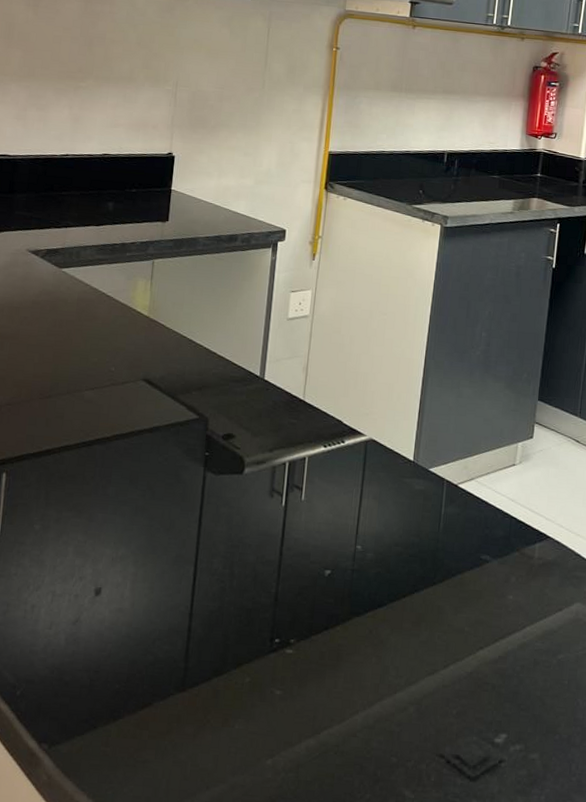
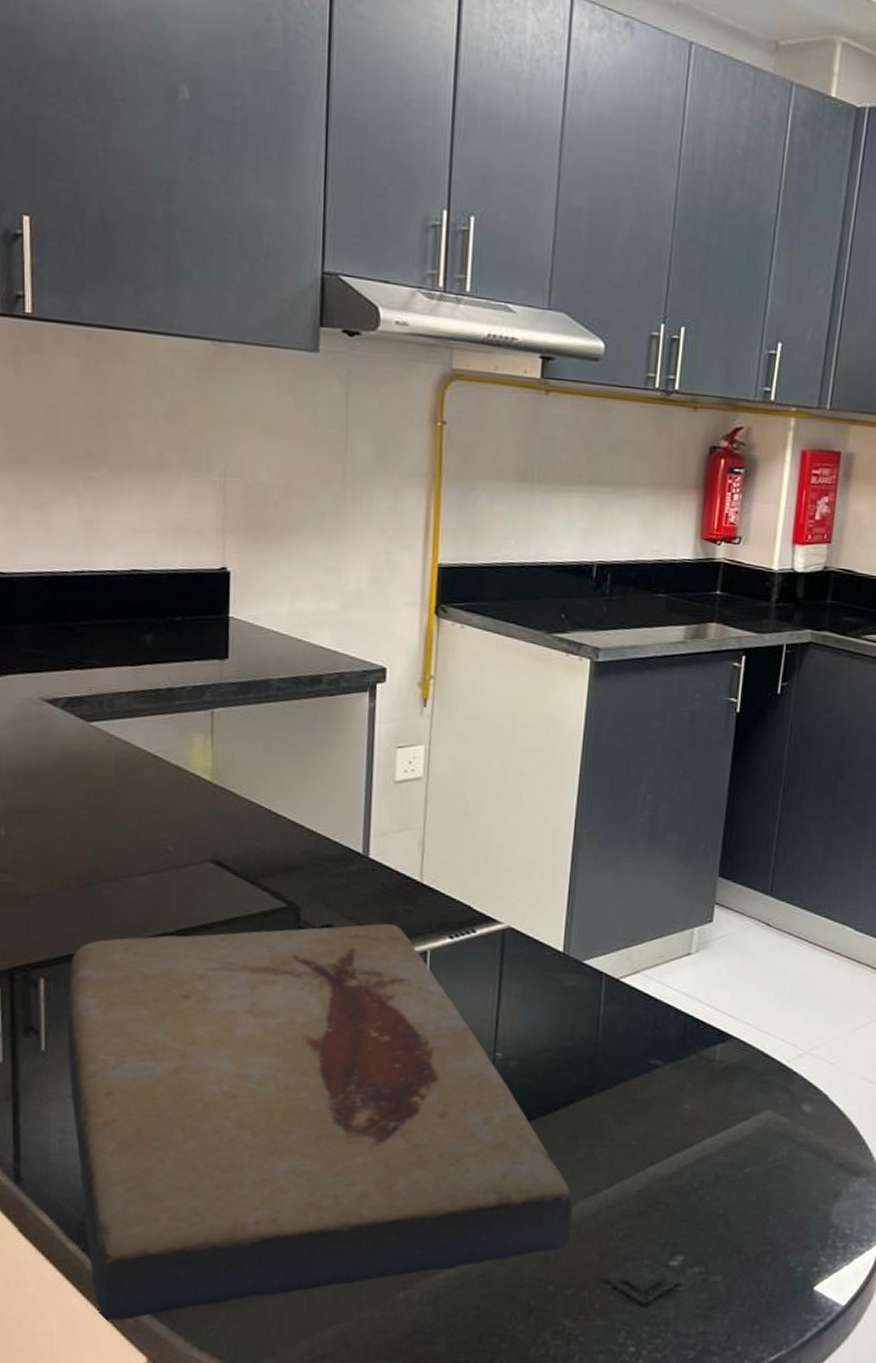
fish fossil: none [16,434,415,776] -> present [67,924,573,1320]

